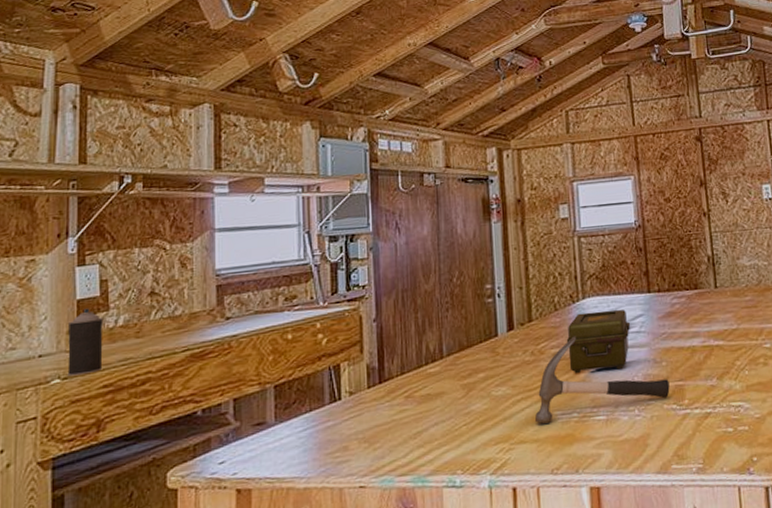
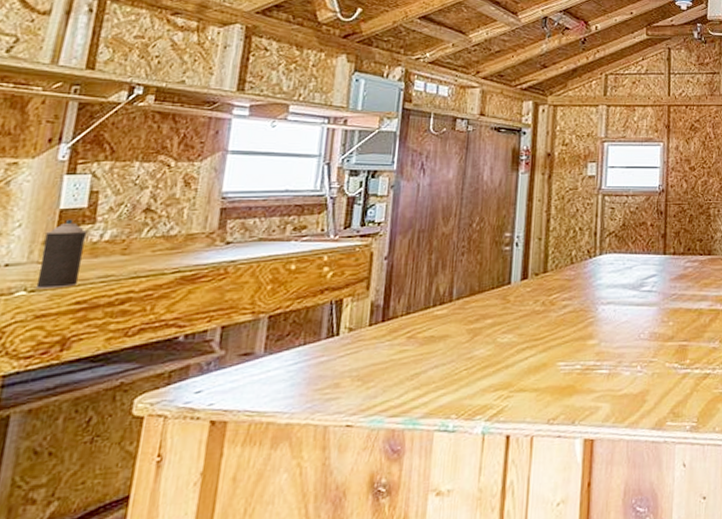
claw hammer: present [534,336,670,424] -> none [537,290,674,374]
ammo box: present [566,309,631,374] -> none [578,267,644,327]

